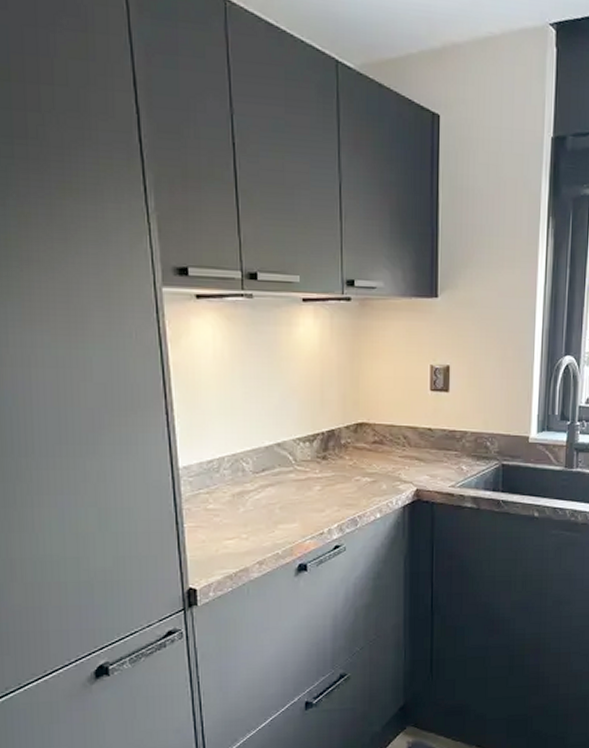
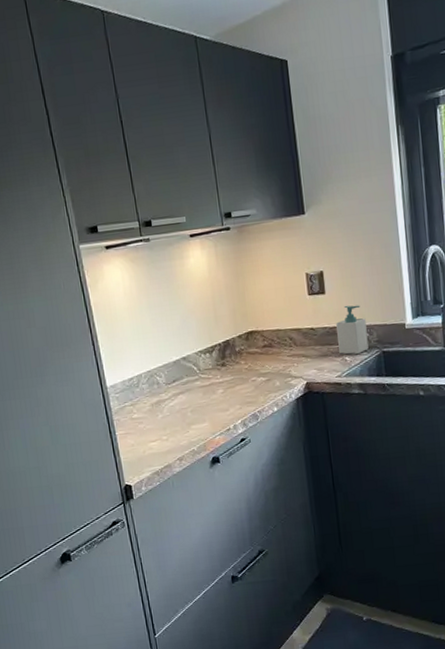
soap bottle: none [456,408,489,463] -> present [336,305,369,355]

